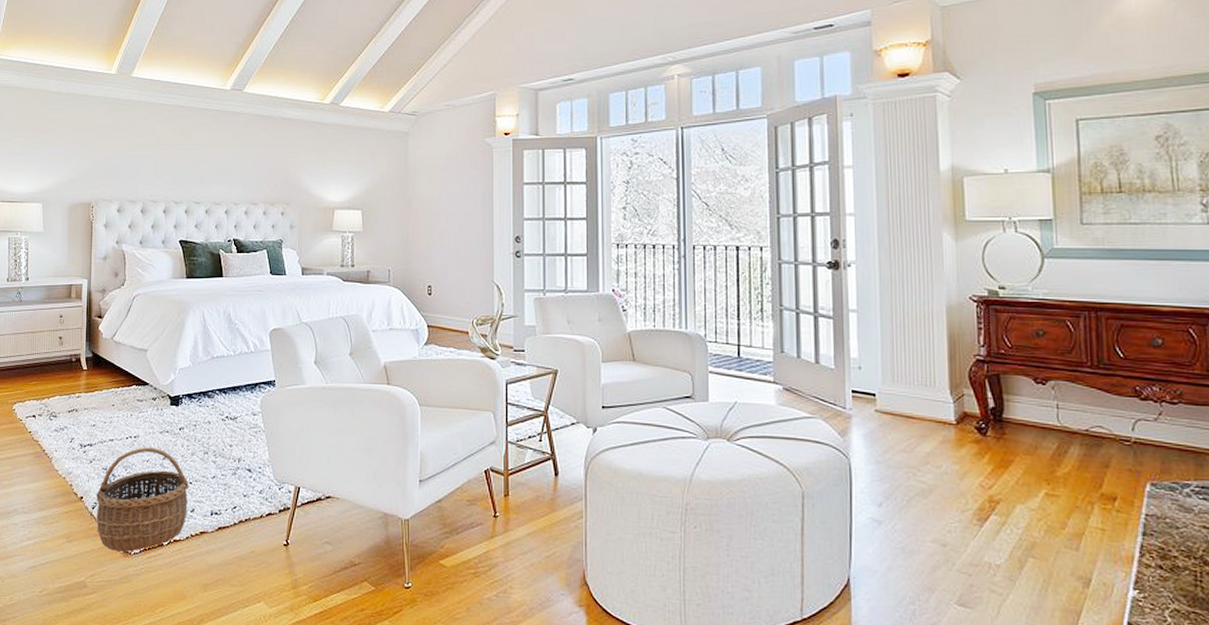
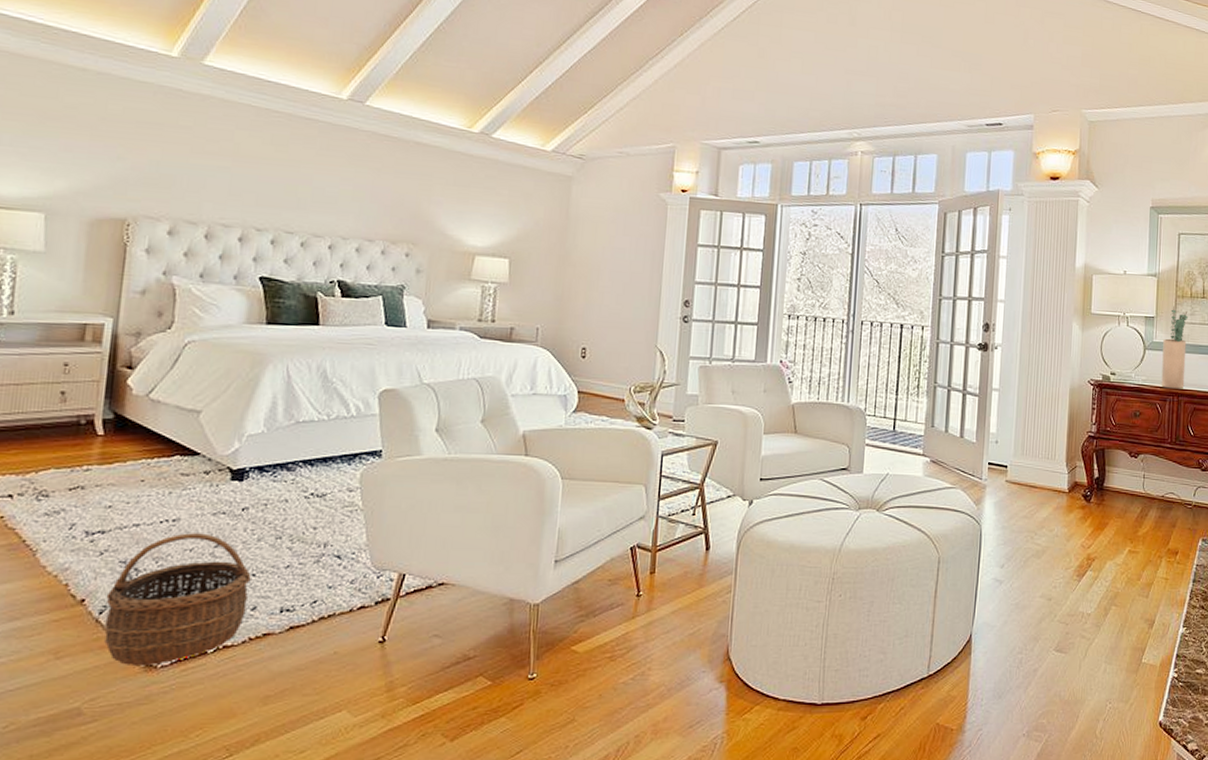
vase: none [1068,204,1104,303] -> present [1161,305,1188,389]

